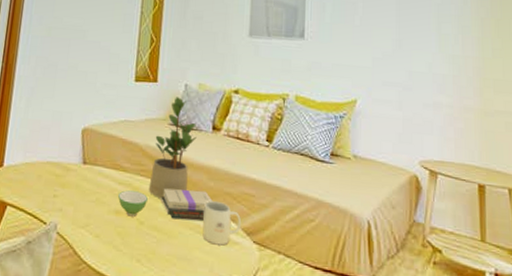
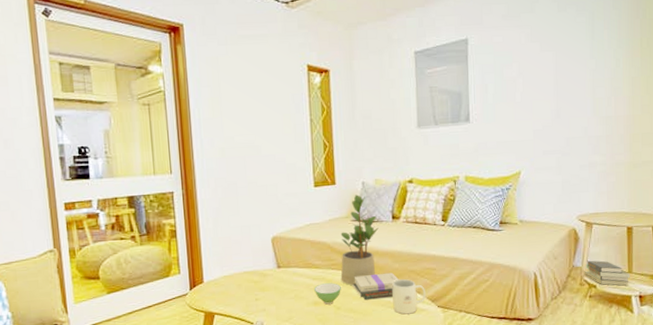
books: none [426,217,483,257] -> present [583,260,630,286]

